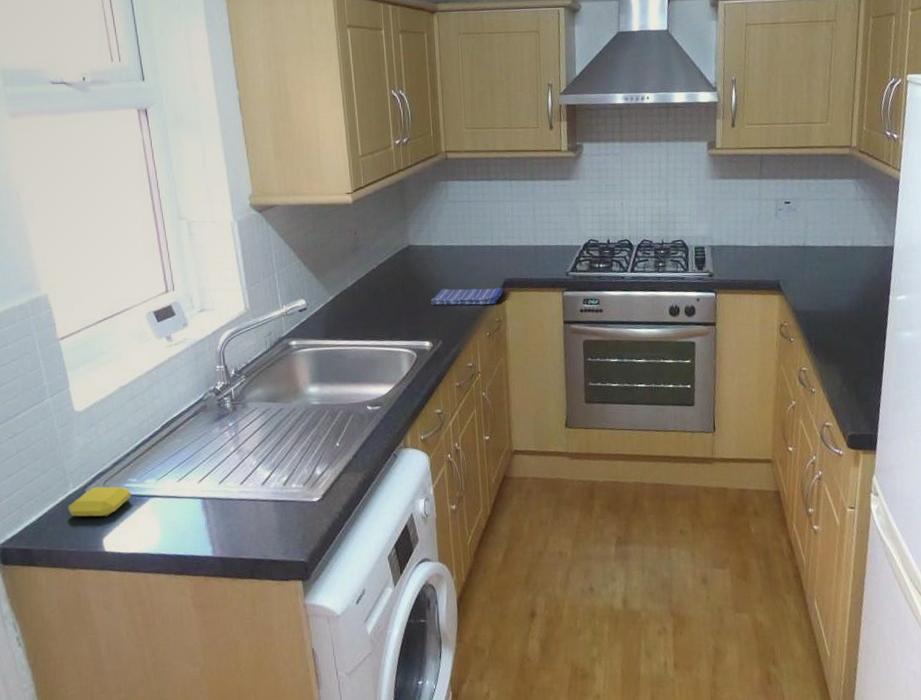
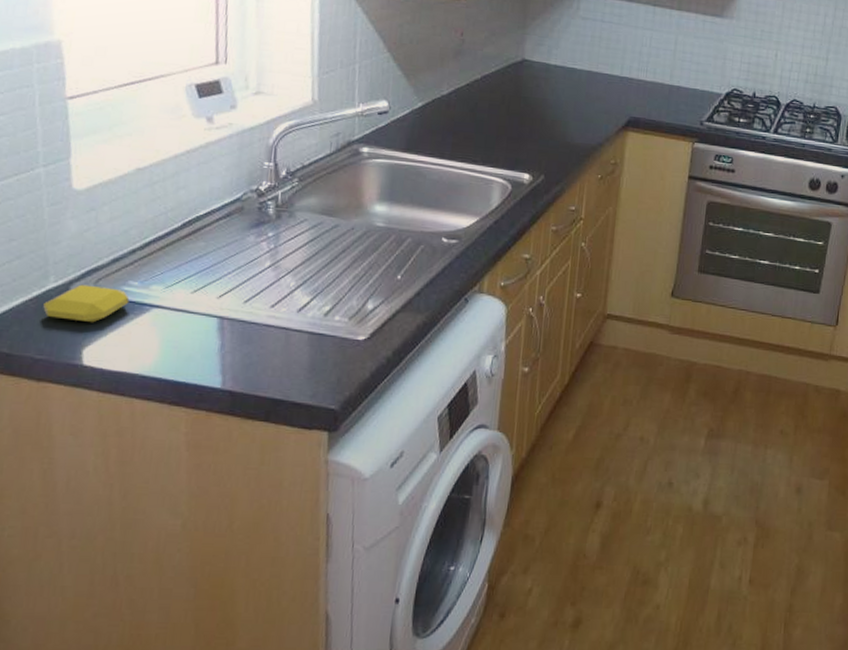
dish towel: present [430,288,504,306] -> none [538,116,627,144]

